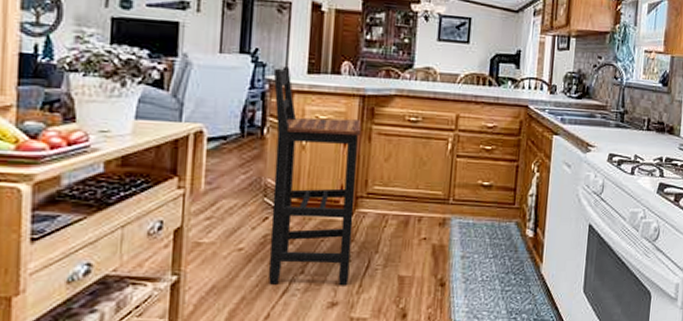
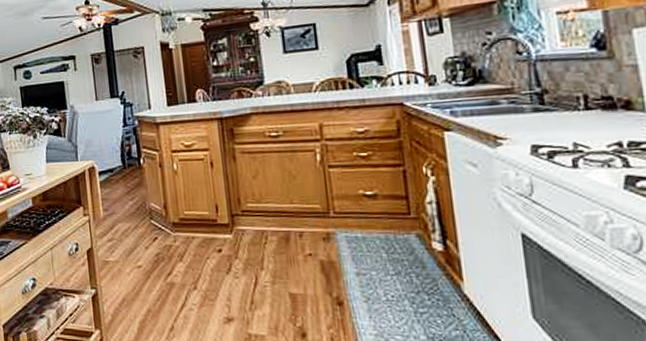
bar stool: present [269,66,362,285] -> none [139,103,240,301]

